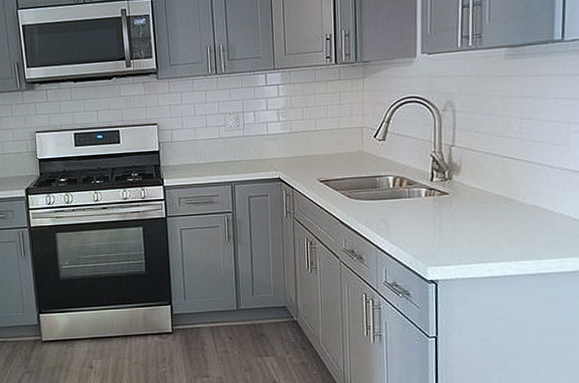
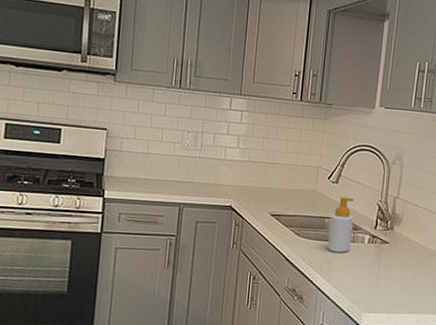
soap bottle: none [381,152,407,210] -> present [328,196,353,253]

